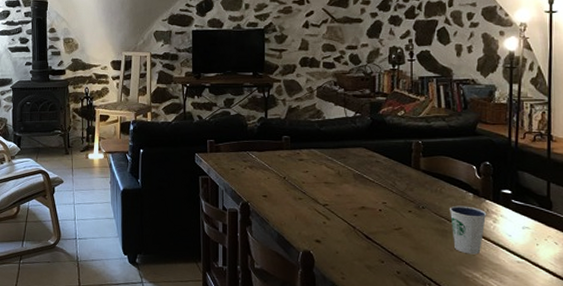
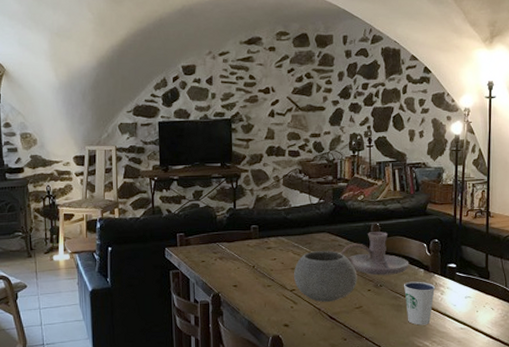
bowl: none [326,166,397,220] -> present [293,251,357,302]
candle holder: none [378,150,456,197] -> present [341,232,409,276]

